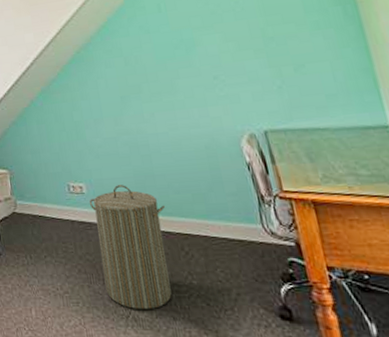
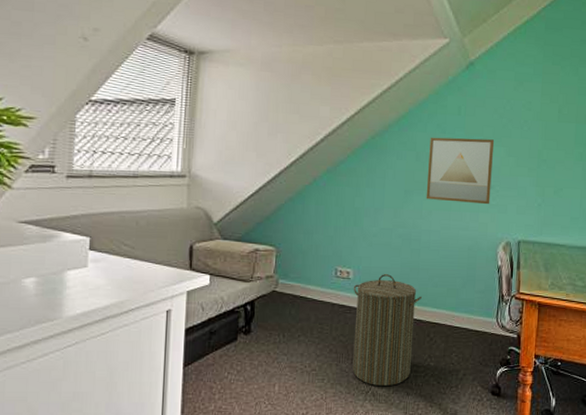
wall art: none [135,28,218,102] -> present [426,137,495,205]

